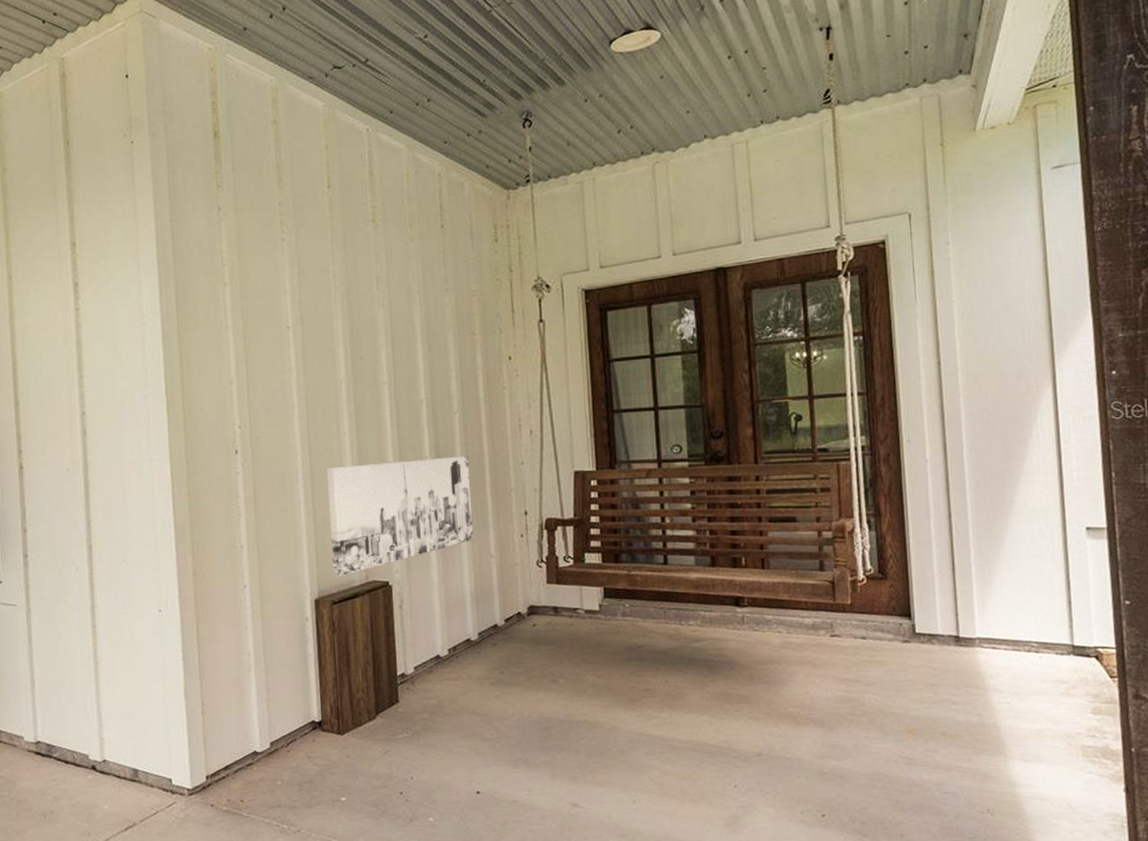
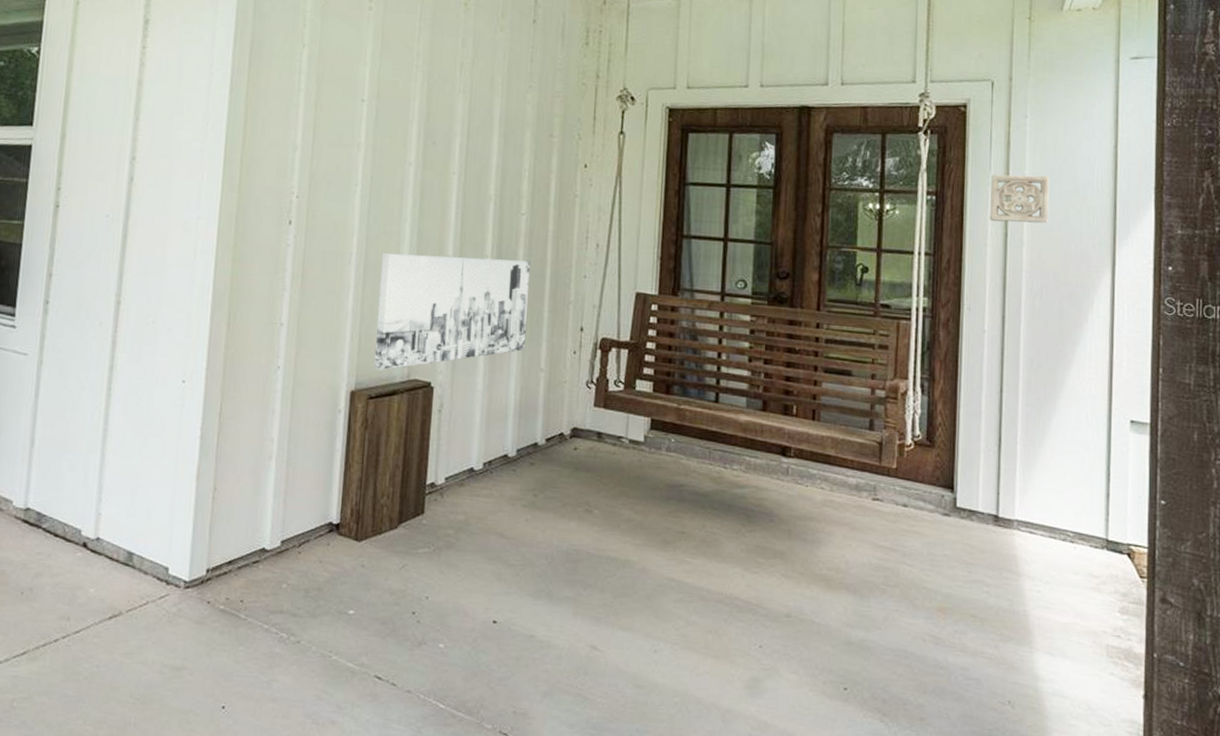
wall ornament: none [918,299,981,352] -> present [989,174,1050,224]

